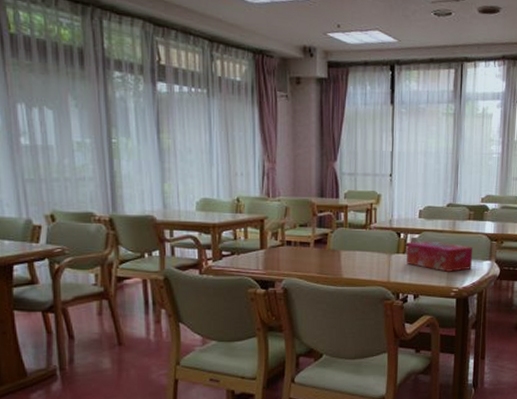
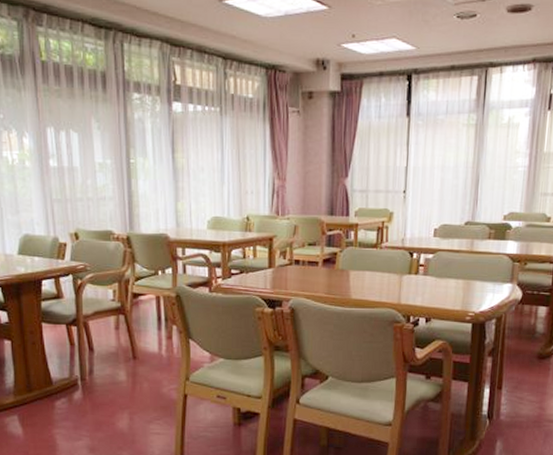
tissue box: present [406,240,473,272] -> none [418,261,493,295]

